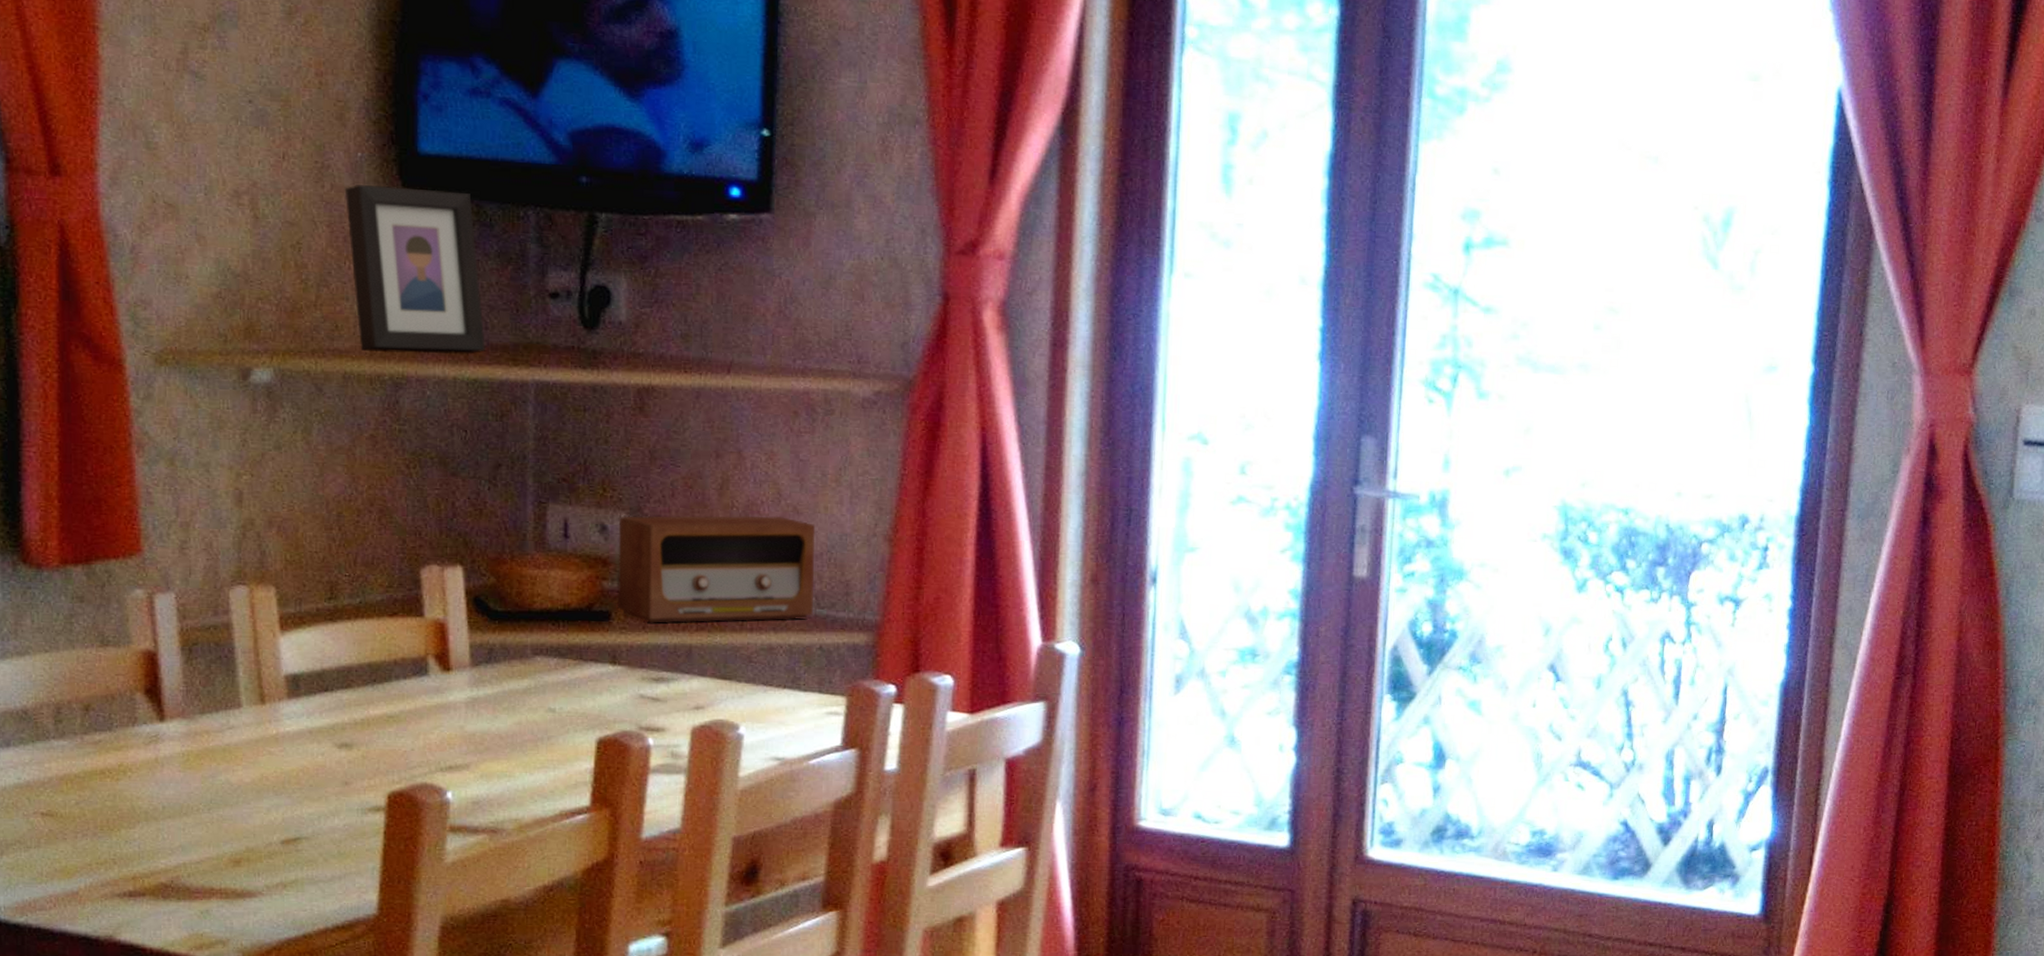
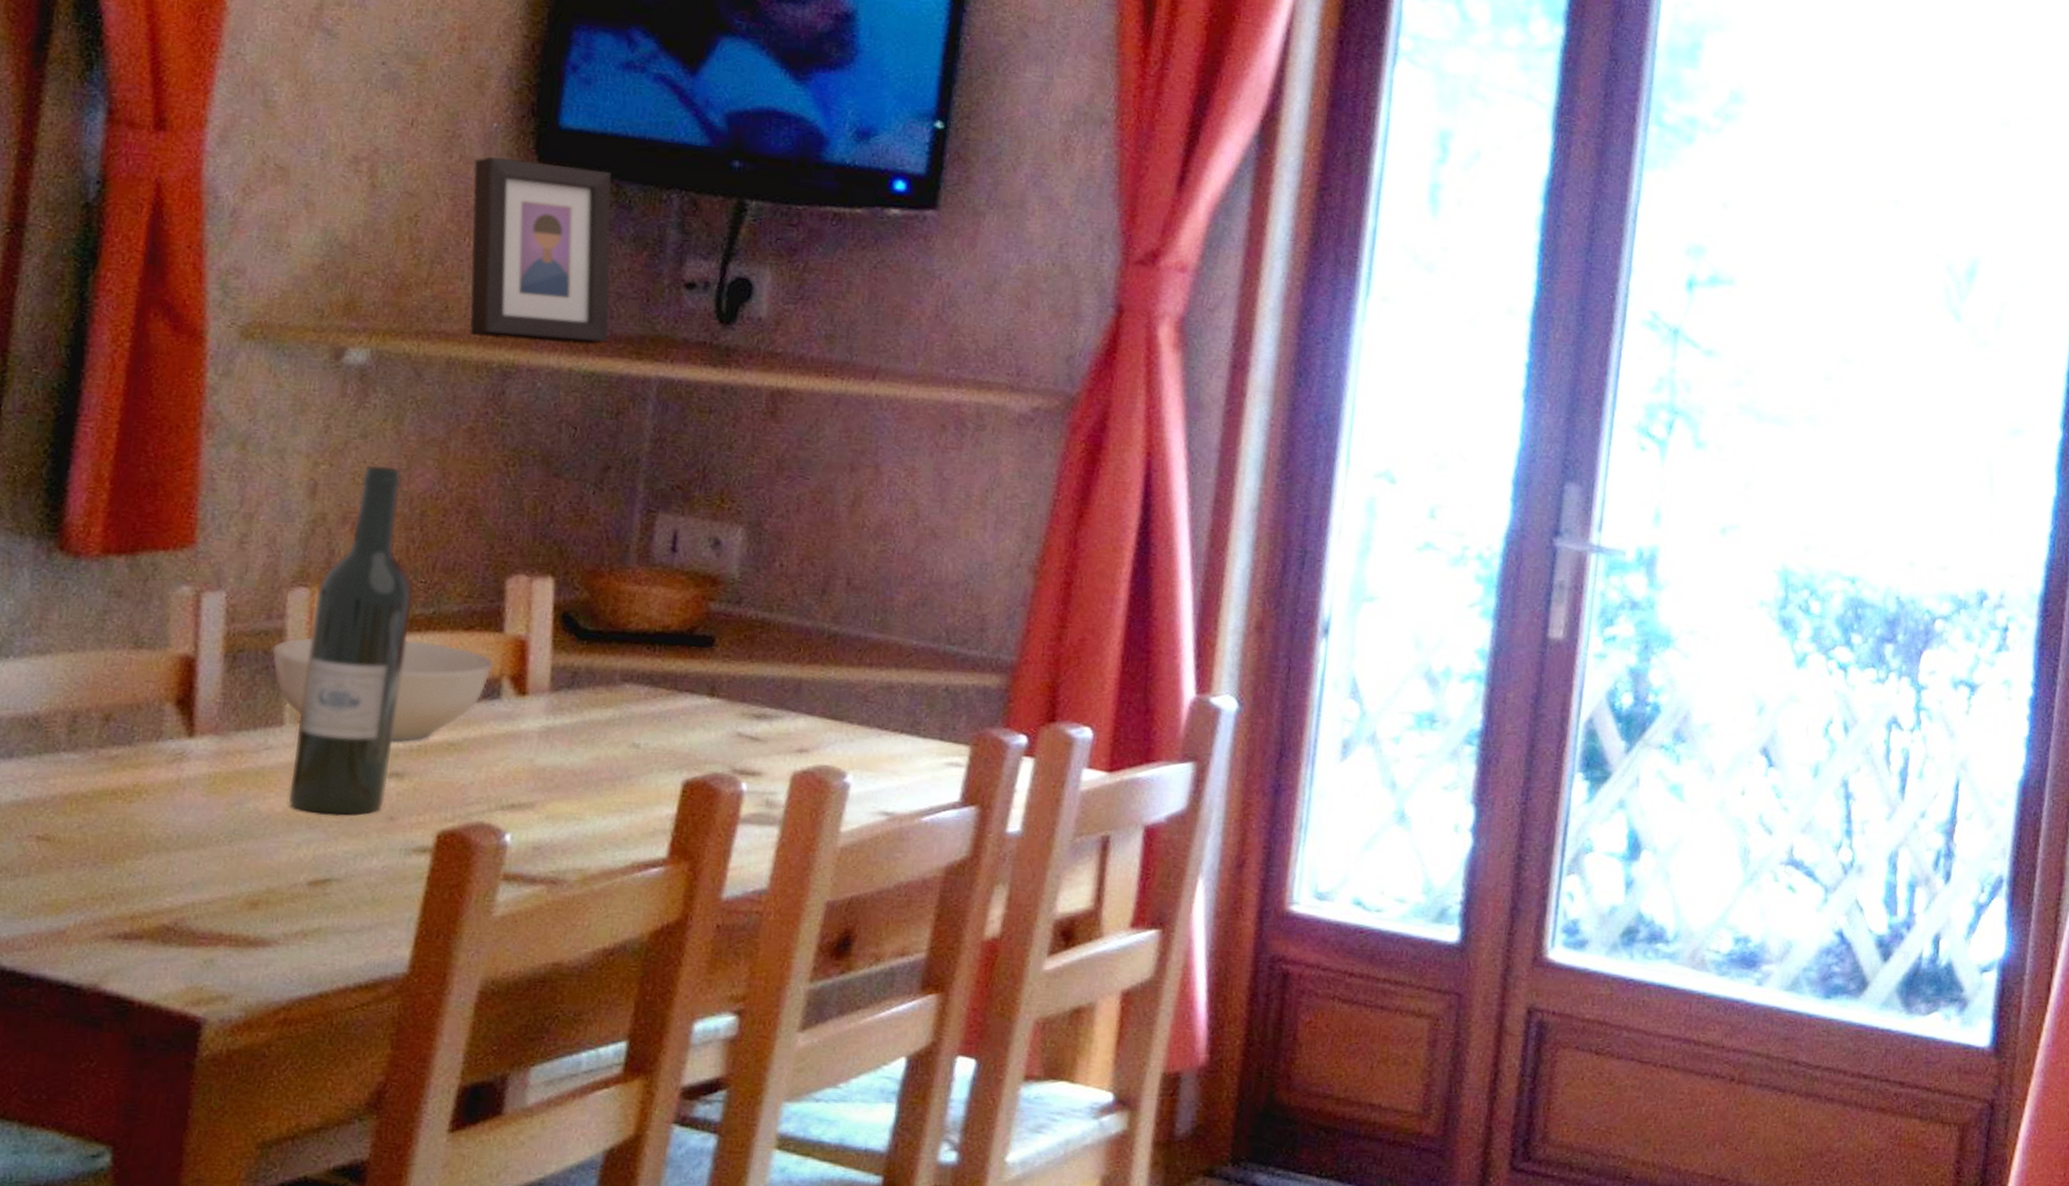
bowl: none [222,626,419,717] -> present [271,636,494,742]
wine bottle: none [254,474,340,783] -> present [288,465,414,816]
radio: present [617,515,816,623] -> none [723,530,954,657]

